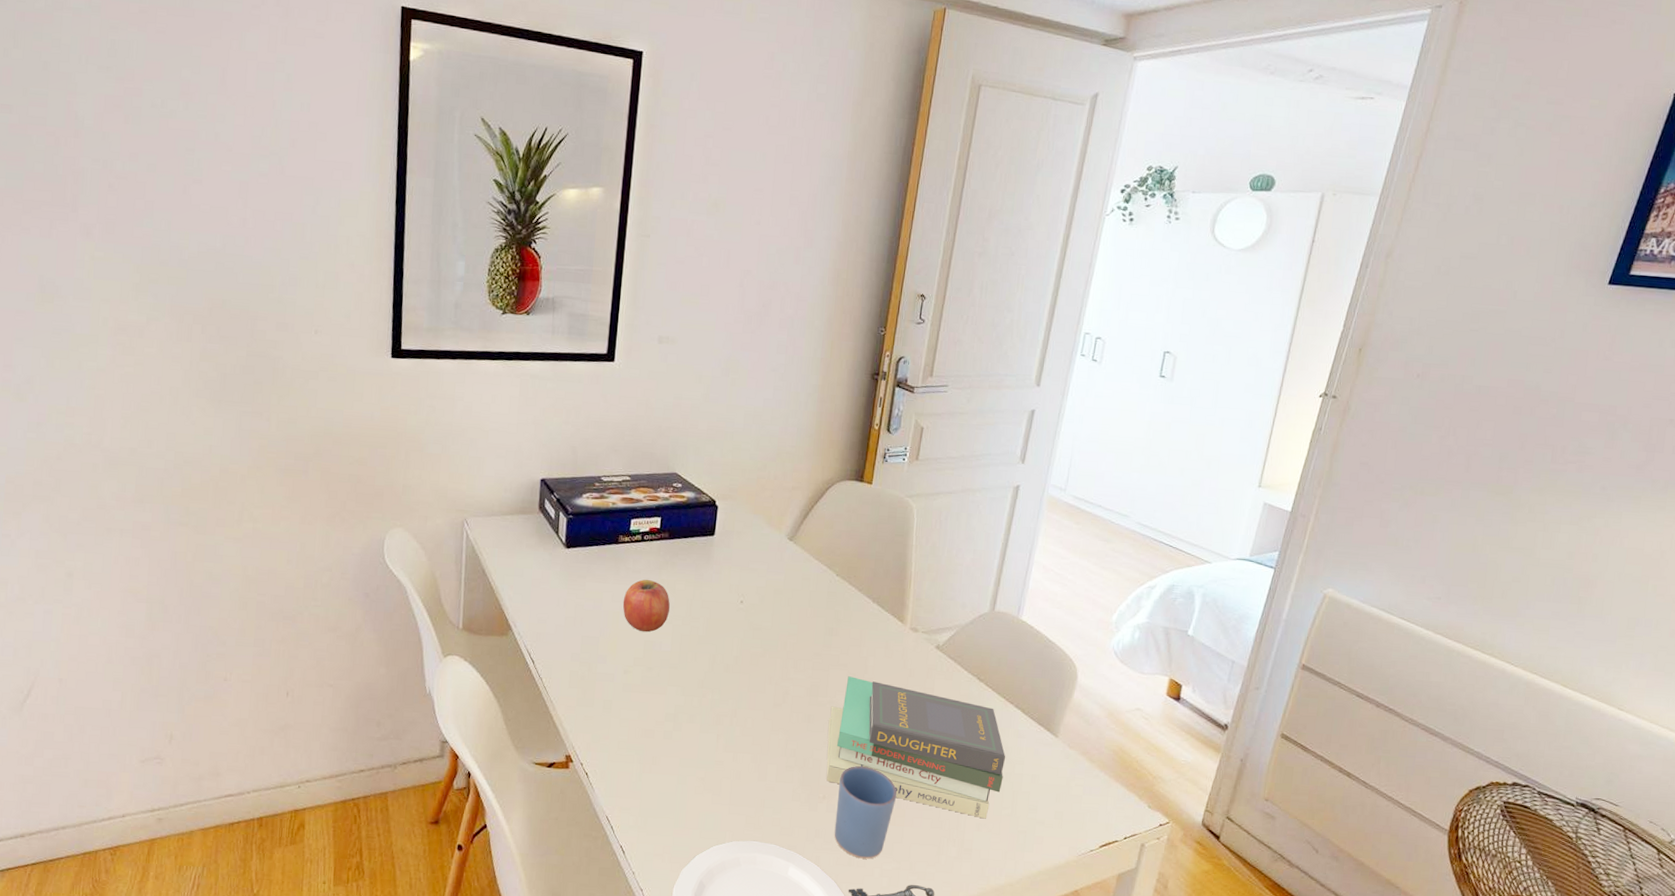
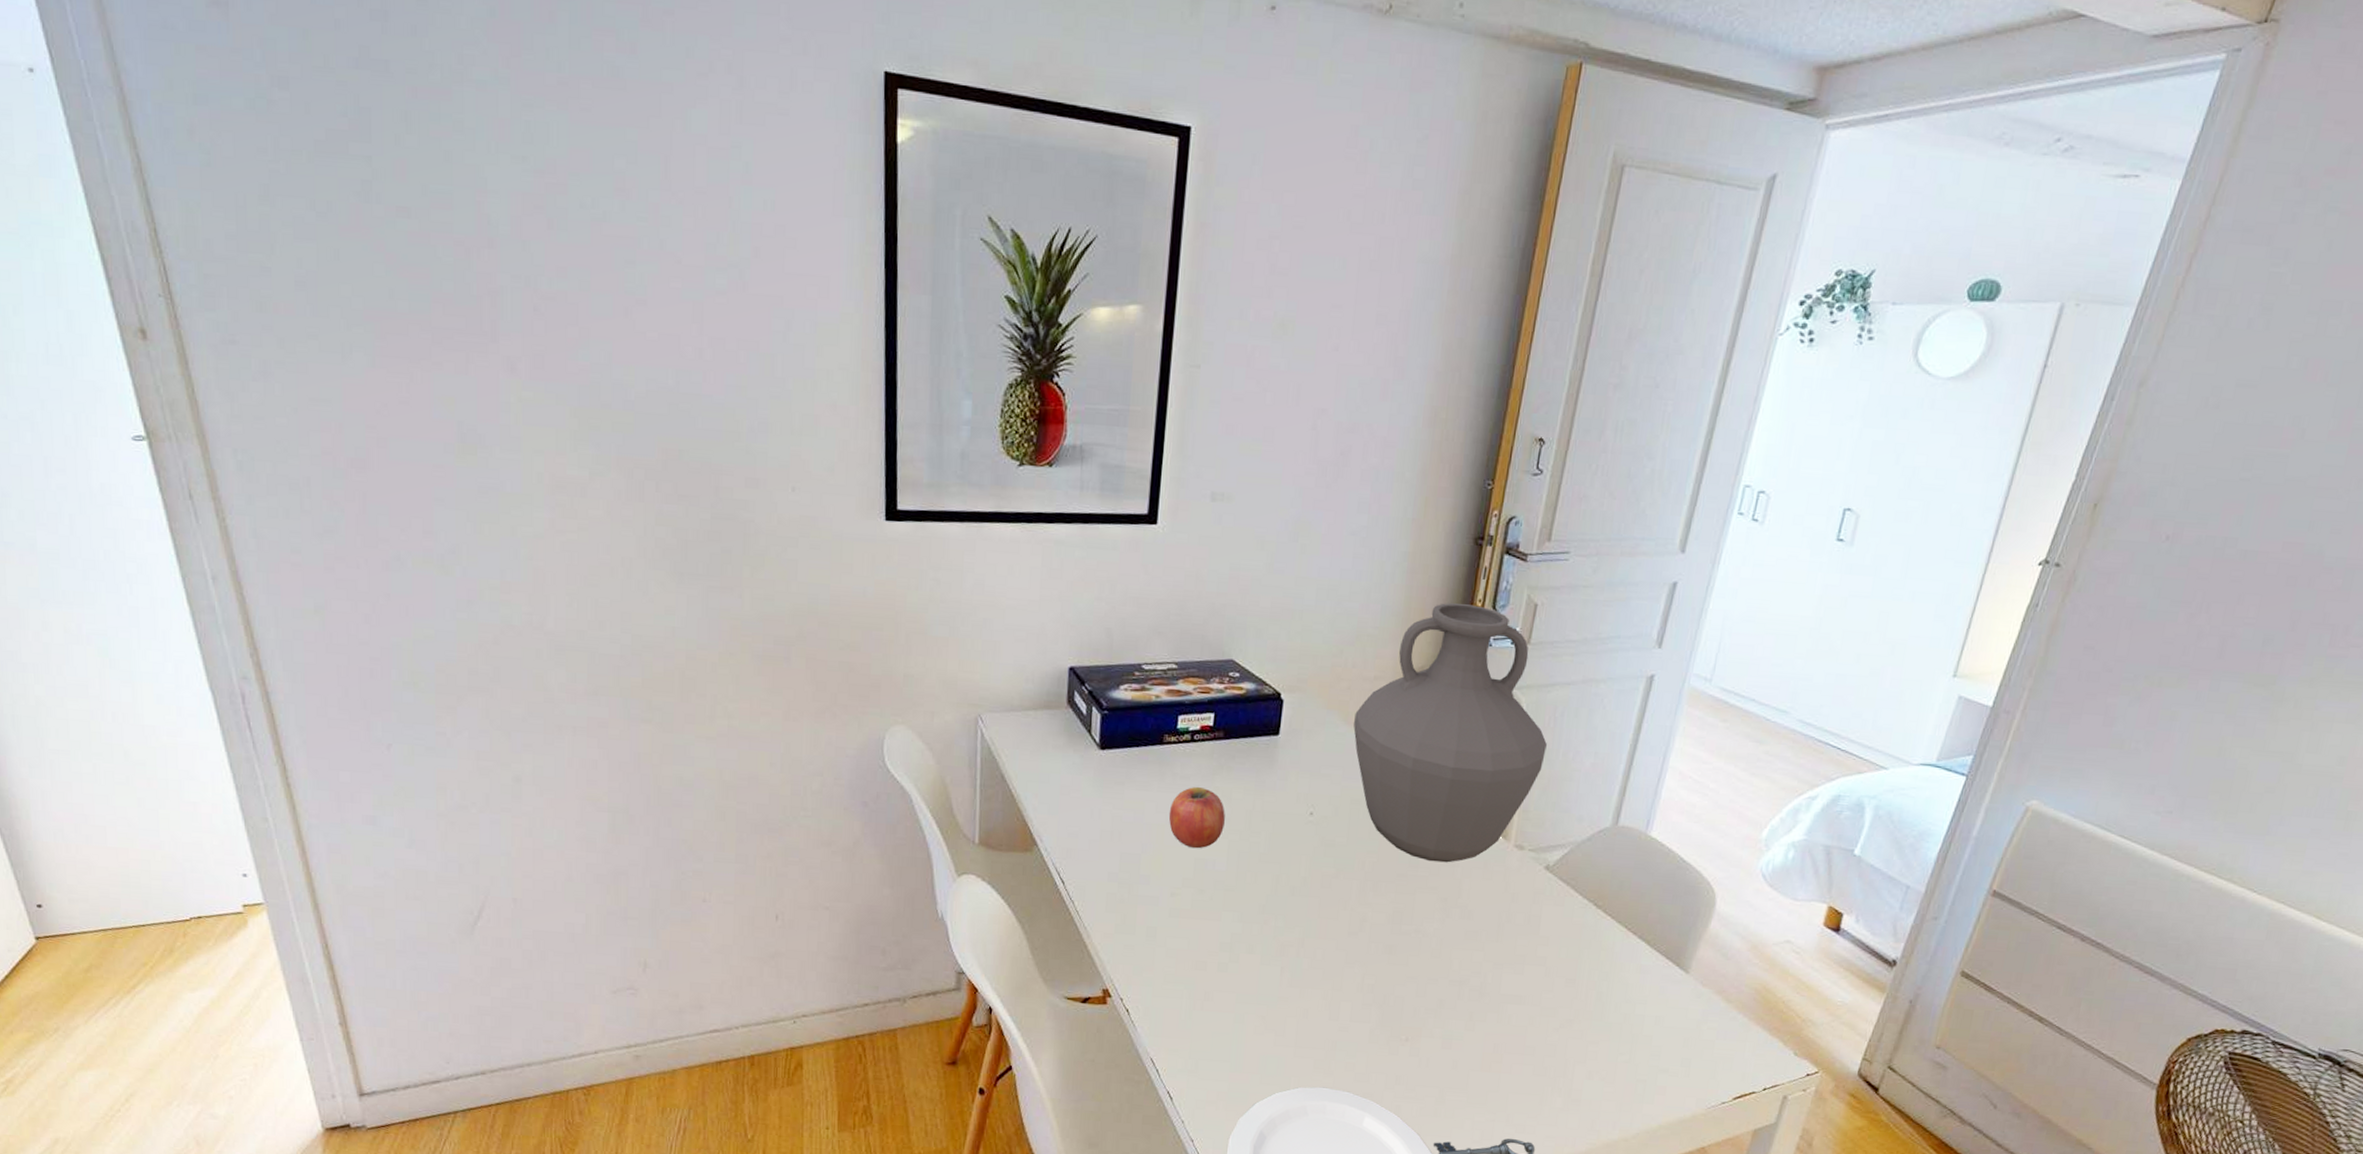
vase: none [776,426,934,644] -> present [1353,603,1547,863]
books: present [826,676,1006,819] -> none [1410,901,1626,1066]
mug: present [834,765,897,859] -> none [1418,1004,1494,1110]

